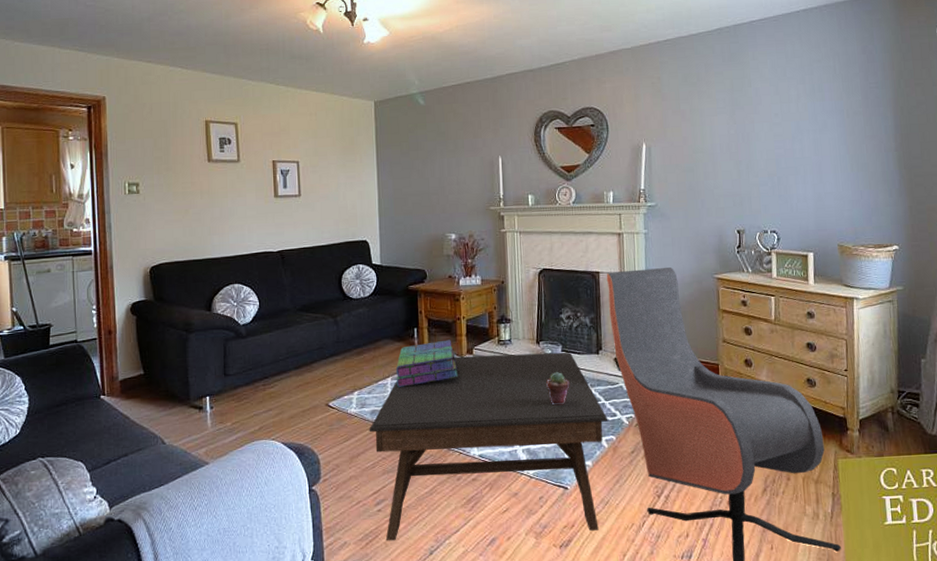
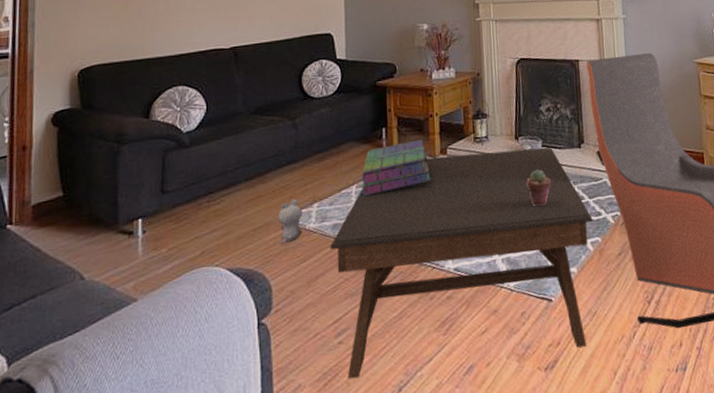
plush toy: none [323,386,345,425] -> present [277,198,302,244]

